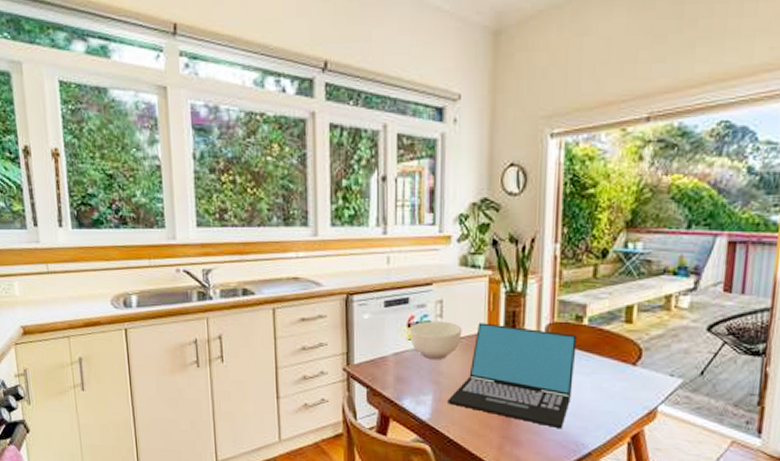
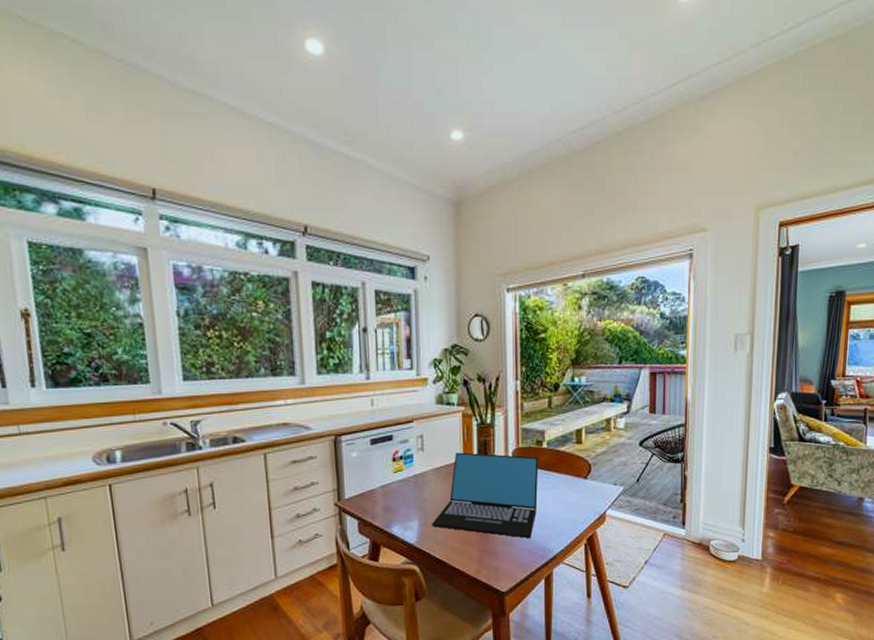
bowl: present [409,321,462,359] -> none [394,453,442,488]

